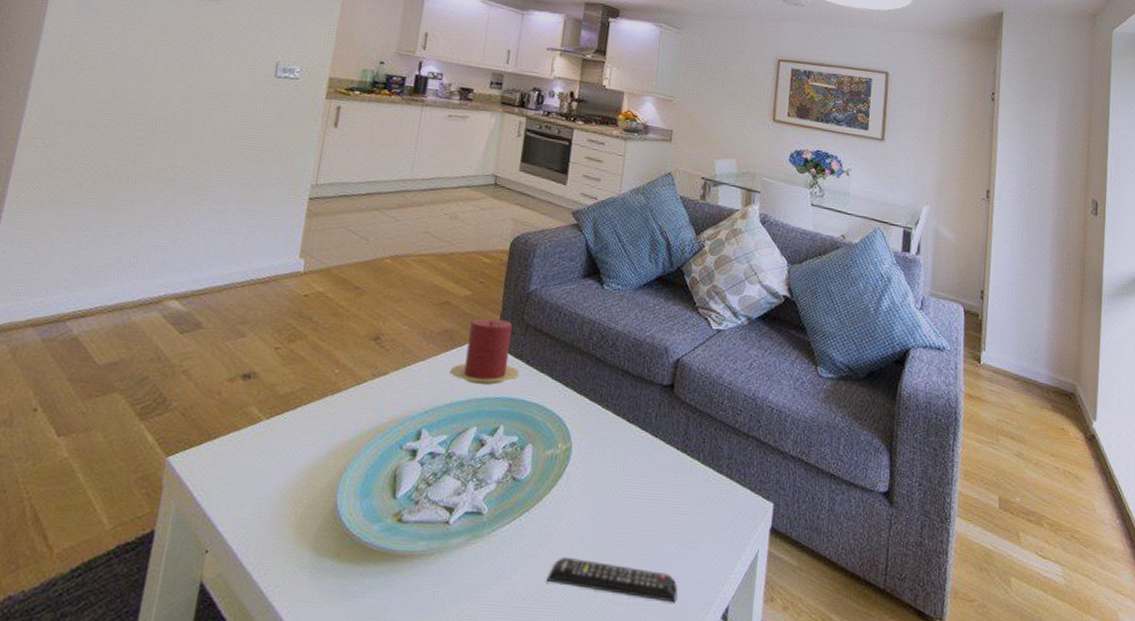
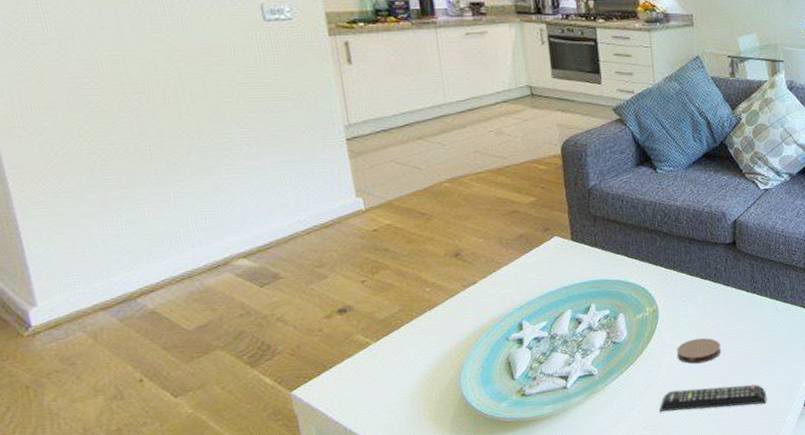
candle: present [450,318,520,386] -> none [534,216,598,276]
coaster: none [581,495,635,529] -> present [676,338,722,364]

